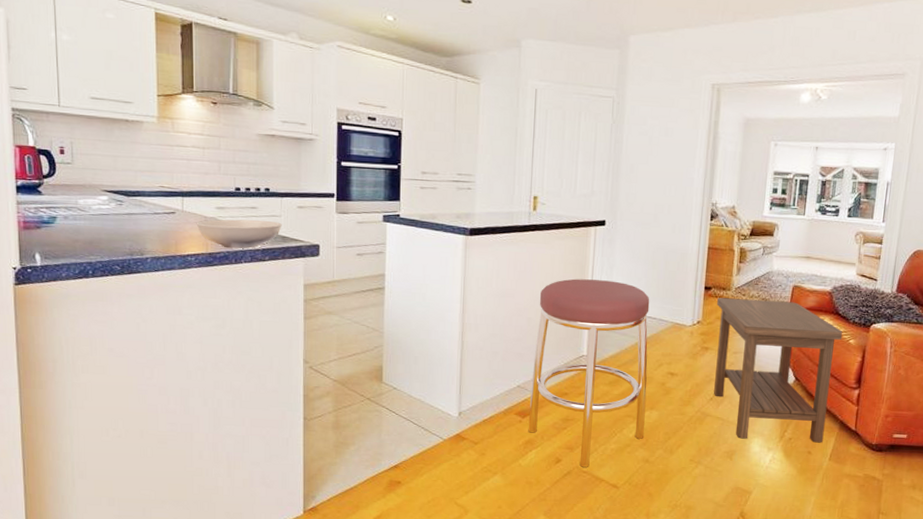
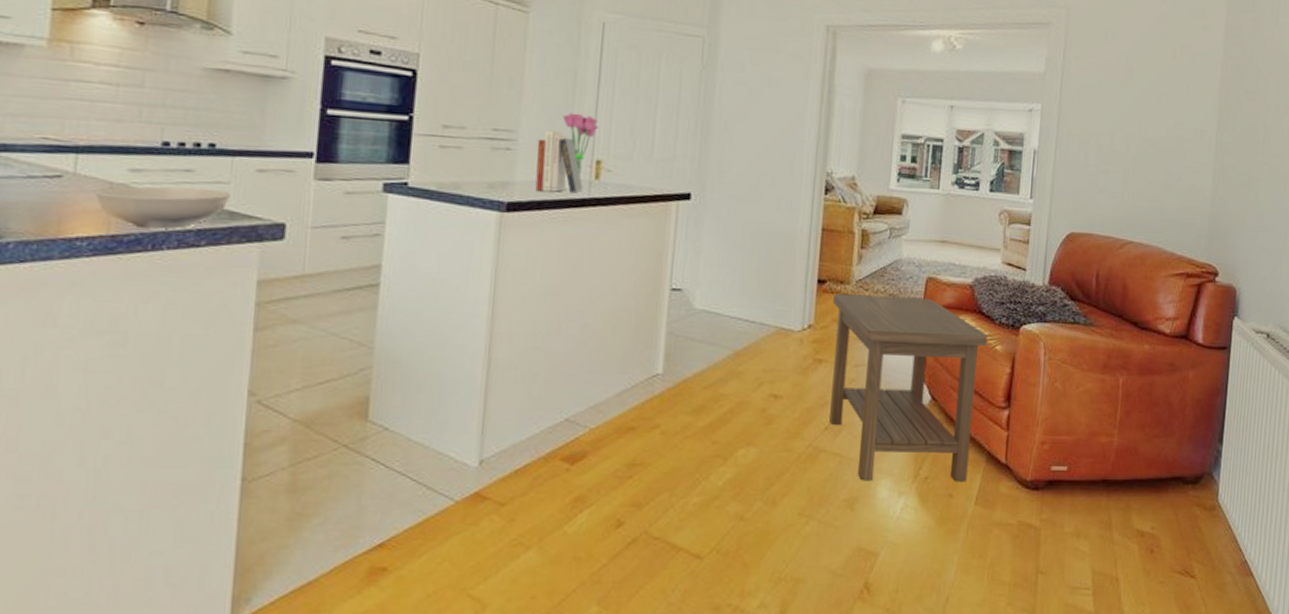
books: none [490,173,524,221] -> present [535,130,583,193]
flowers: none [508,160,535,207] -> present [562,112,599,175]
bar stool: present [528,278,650,467] -> none [578,270,748,531]

